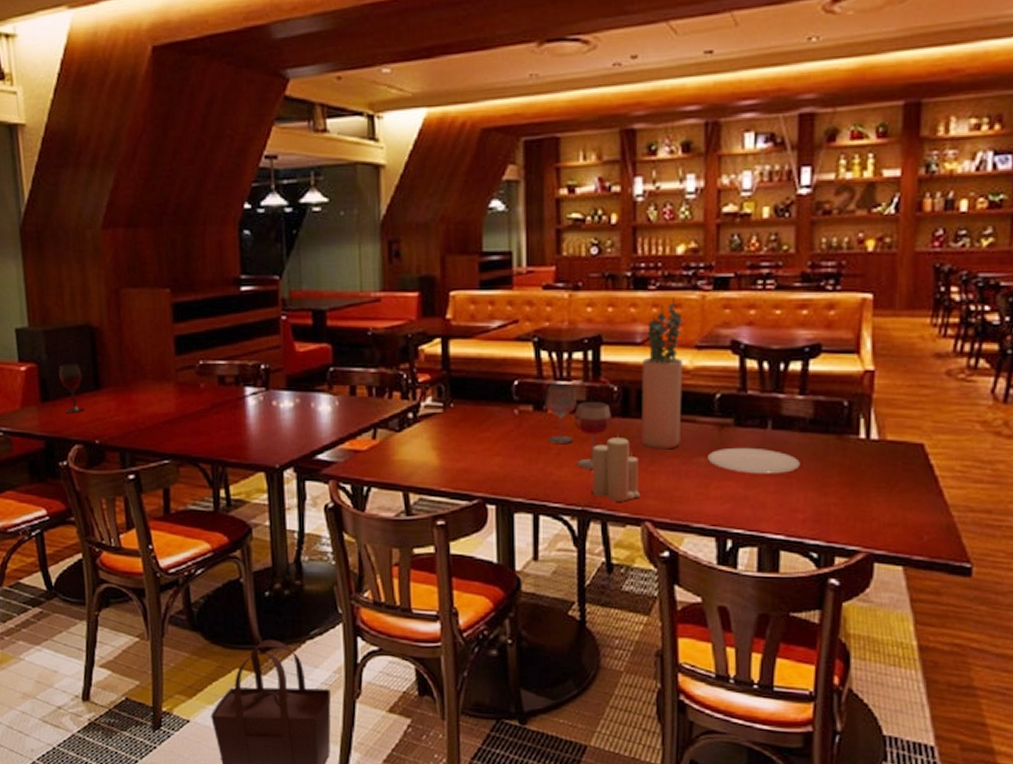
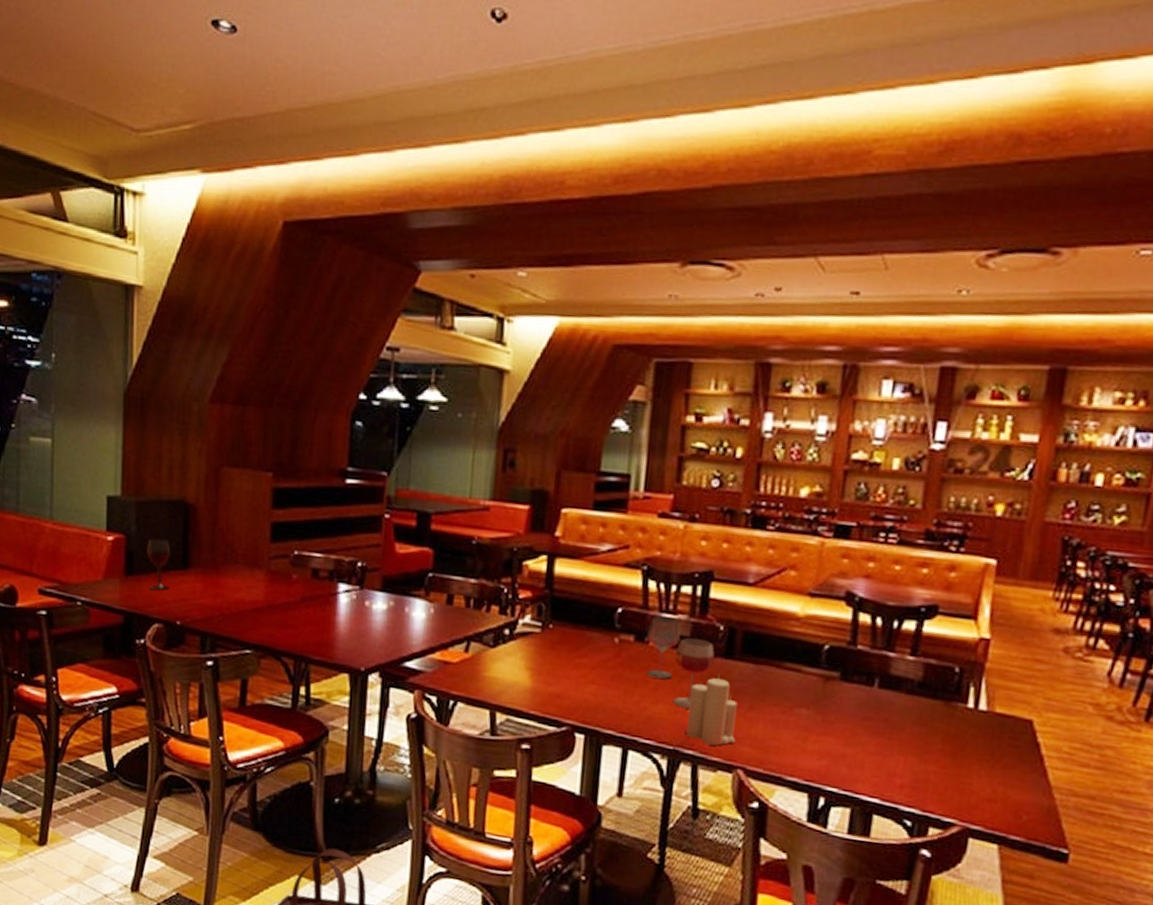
vase: present [642,297,683,450] -> none [742,540,799,697]
plate: present [708,447,800,474] -> none [809,702,904,736]

